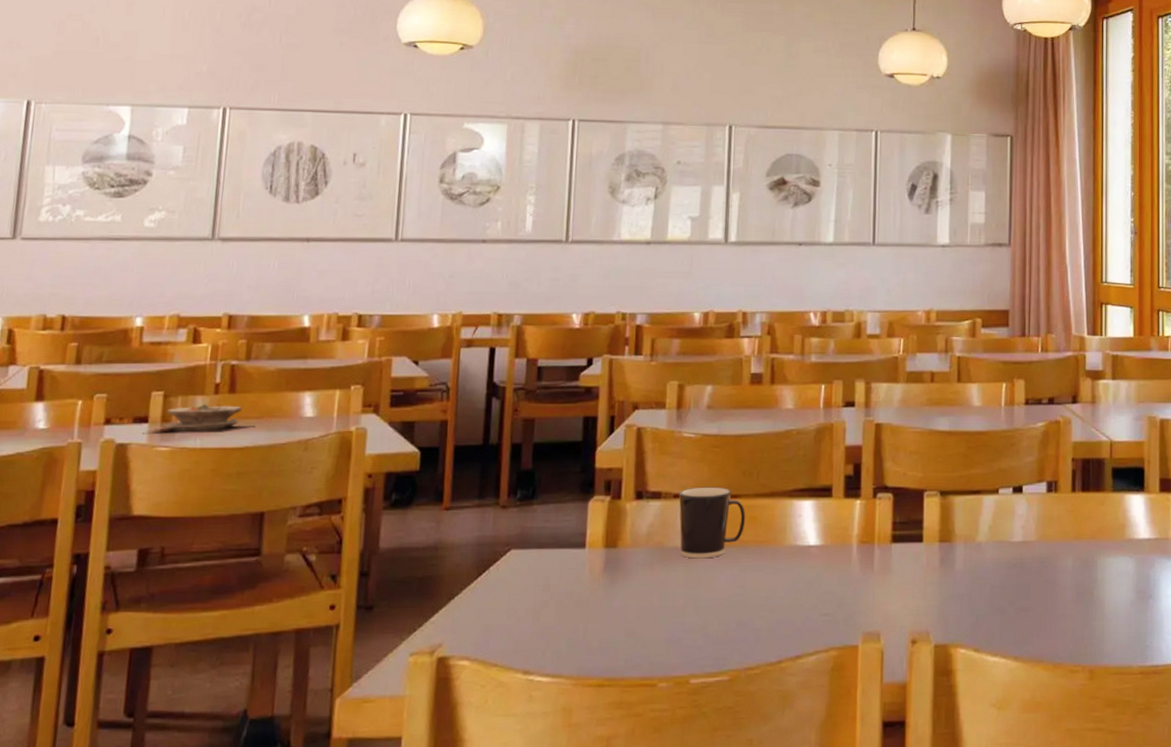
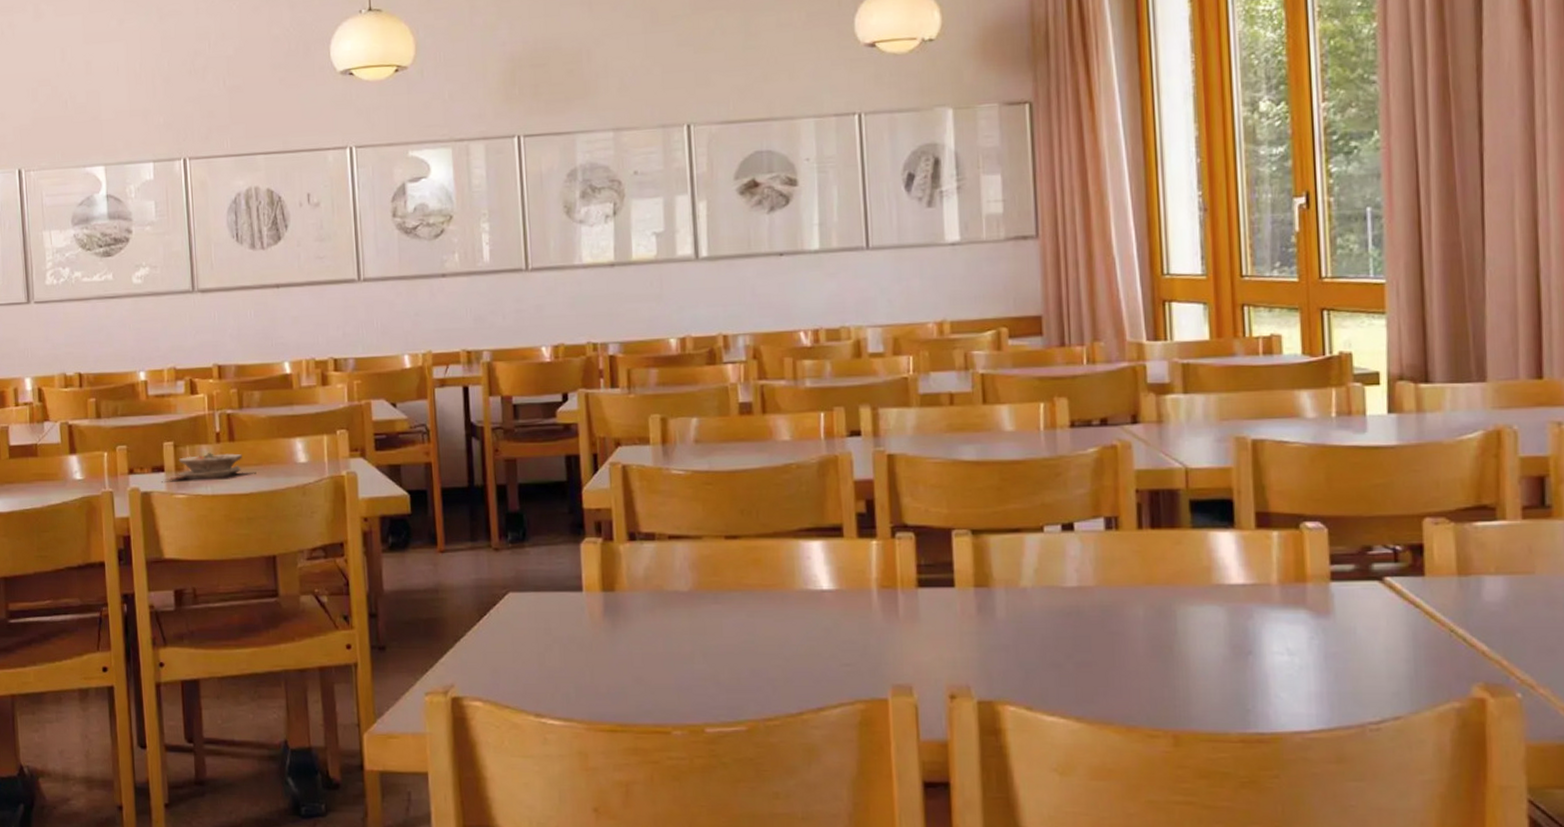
mug: present [678,486,746,559] -> none [673,527,749,603]

